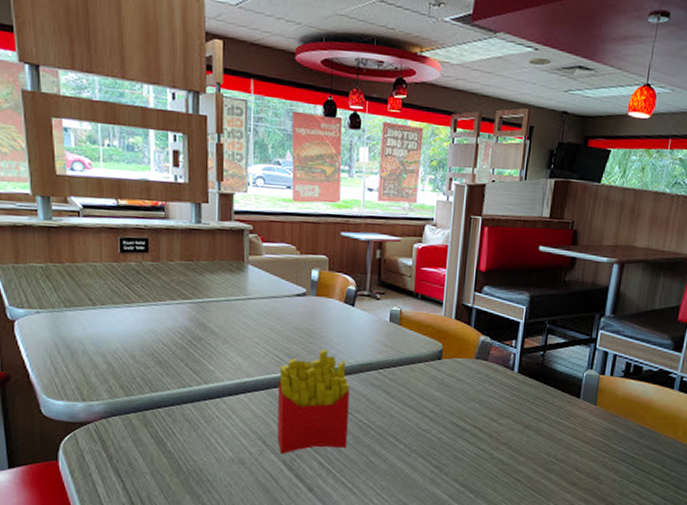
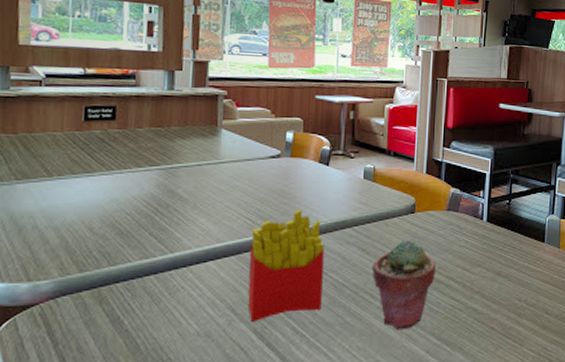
potted succulent: none [396,386,462,474] -> present [372,240,437,331]

